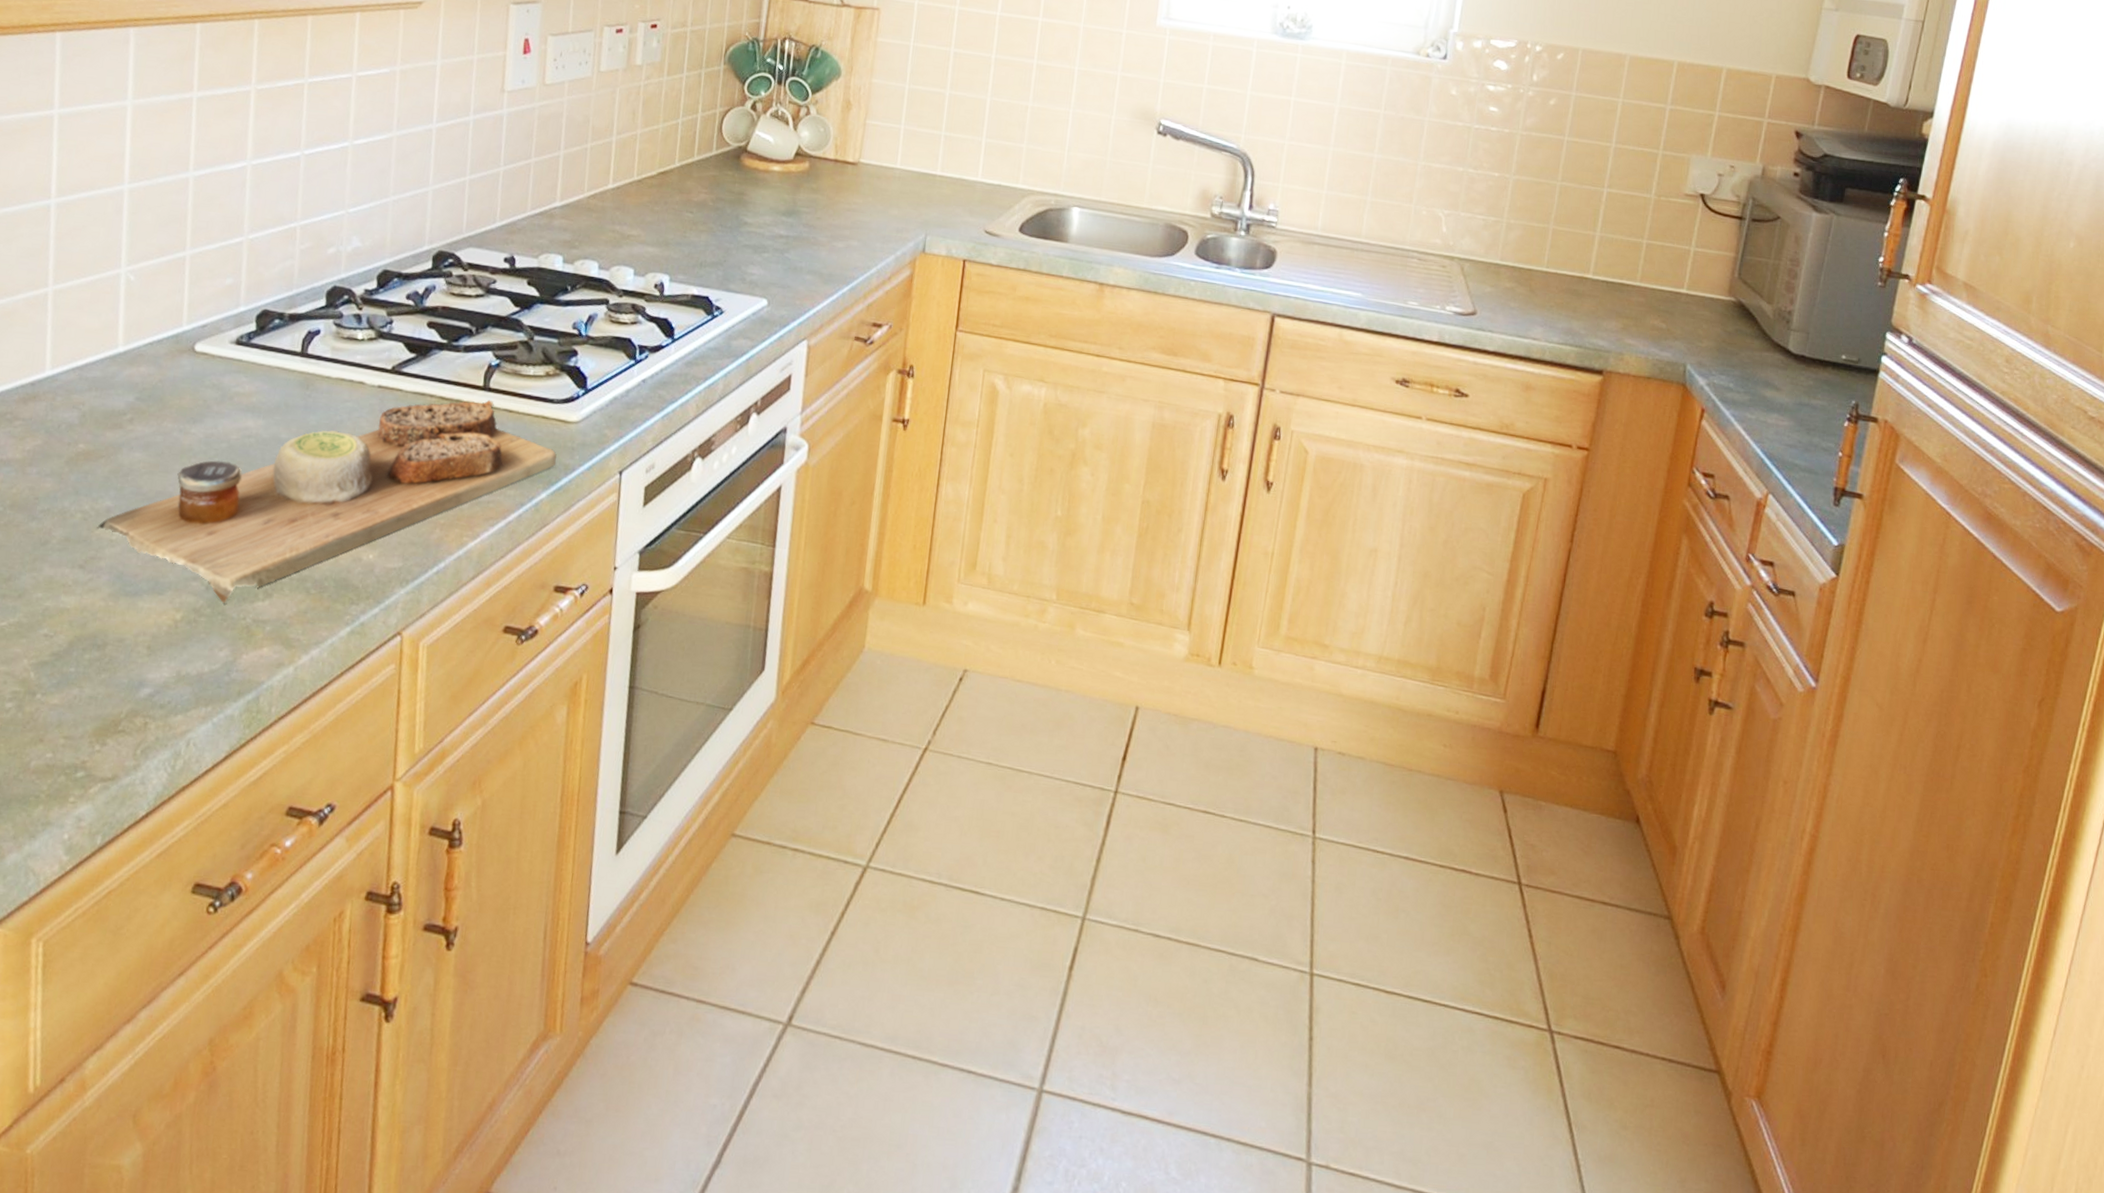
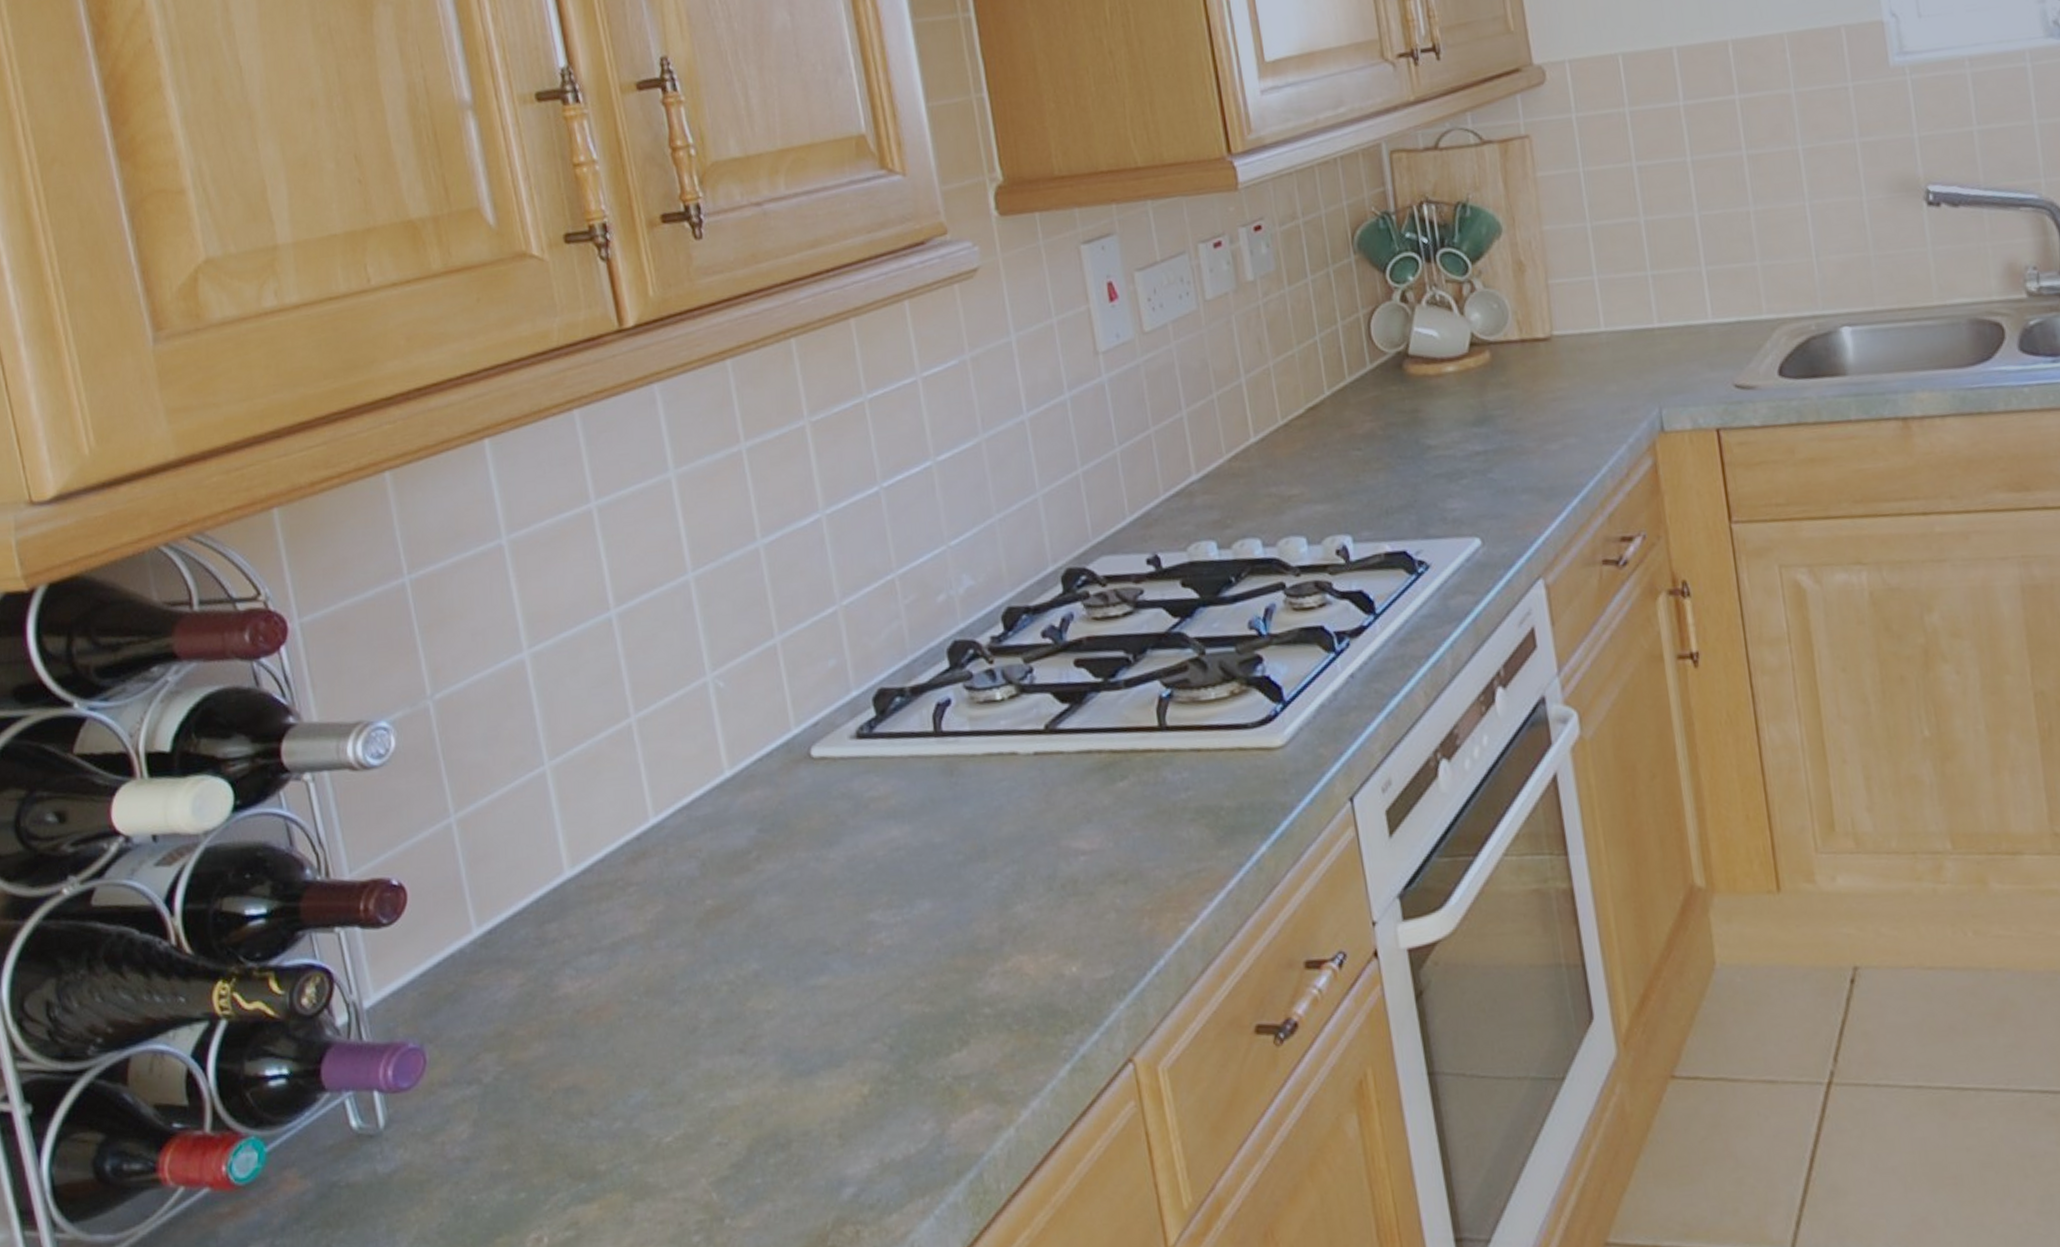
cutting board: present [97,399,557,603] -> none [748,741,1270,1063]

